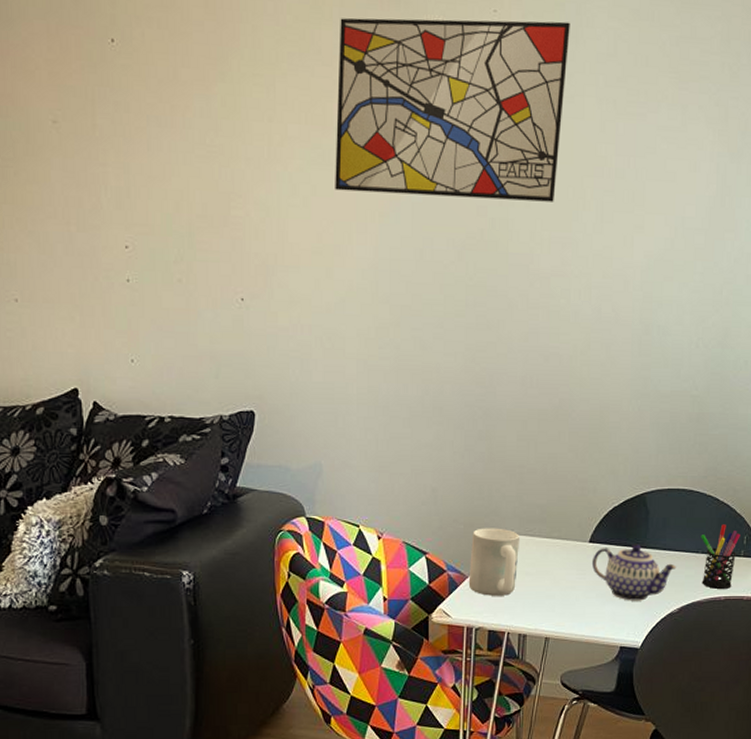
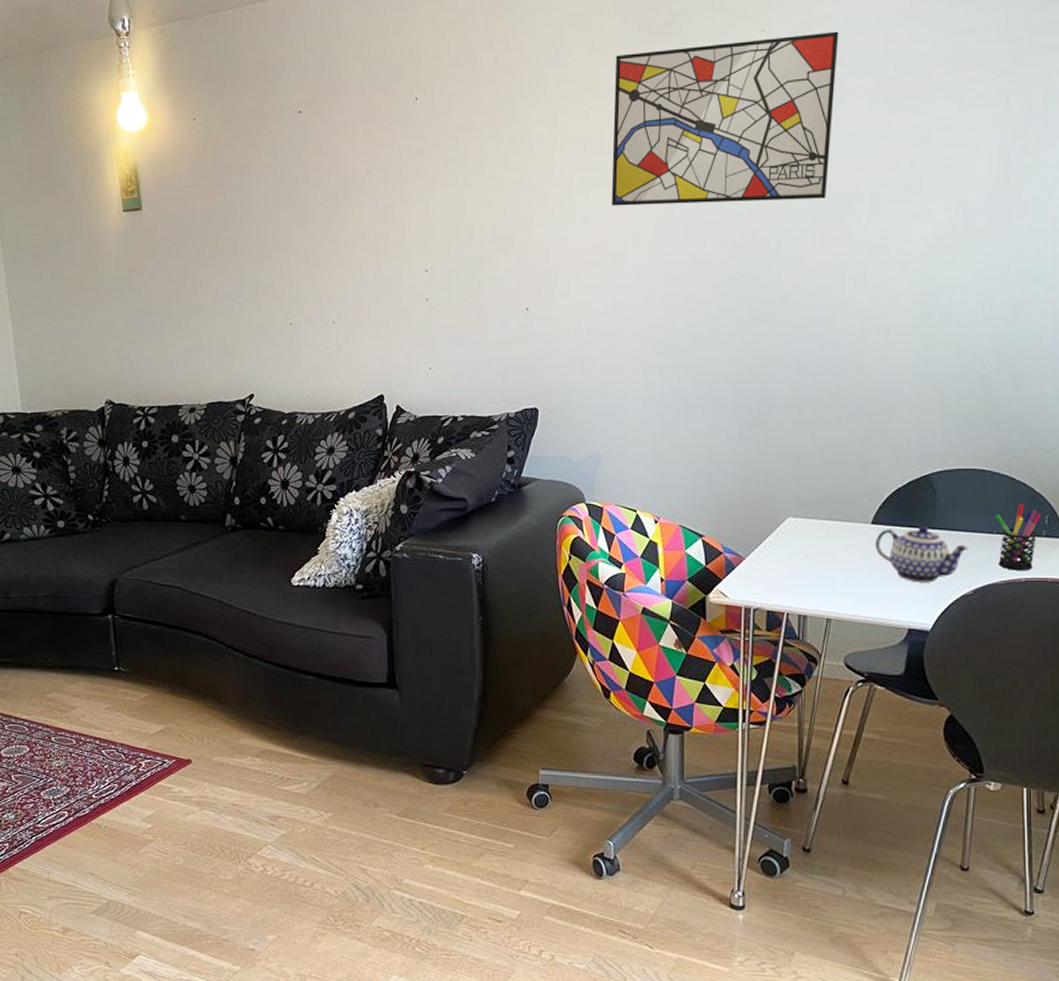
mug: present [468,528,519,596] -> none [745,511,797,577]

